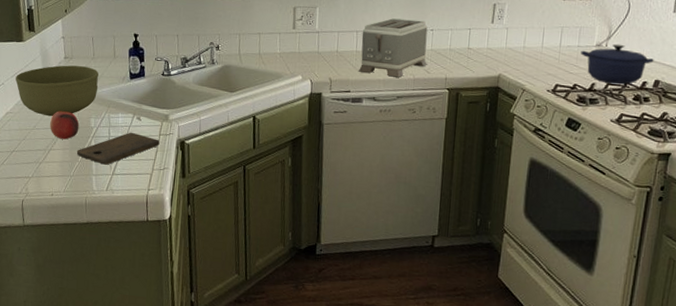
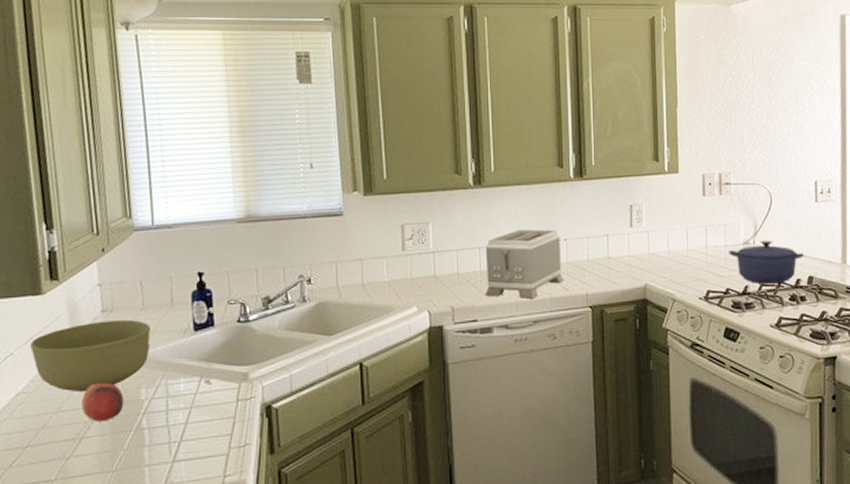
cutting board: present [76,132,160,165] -> none [120,401,238,450]

